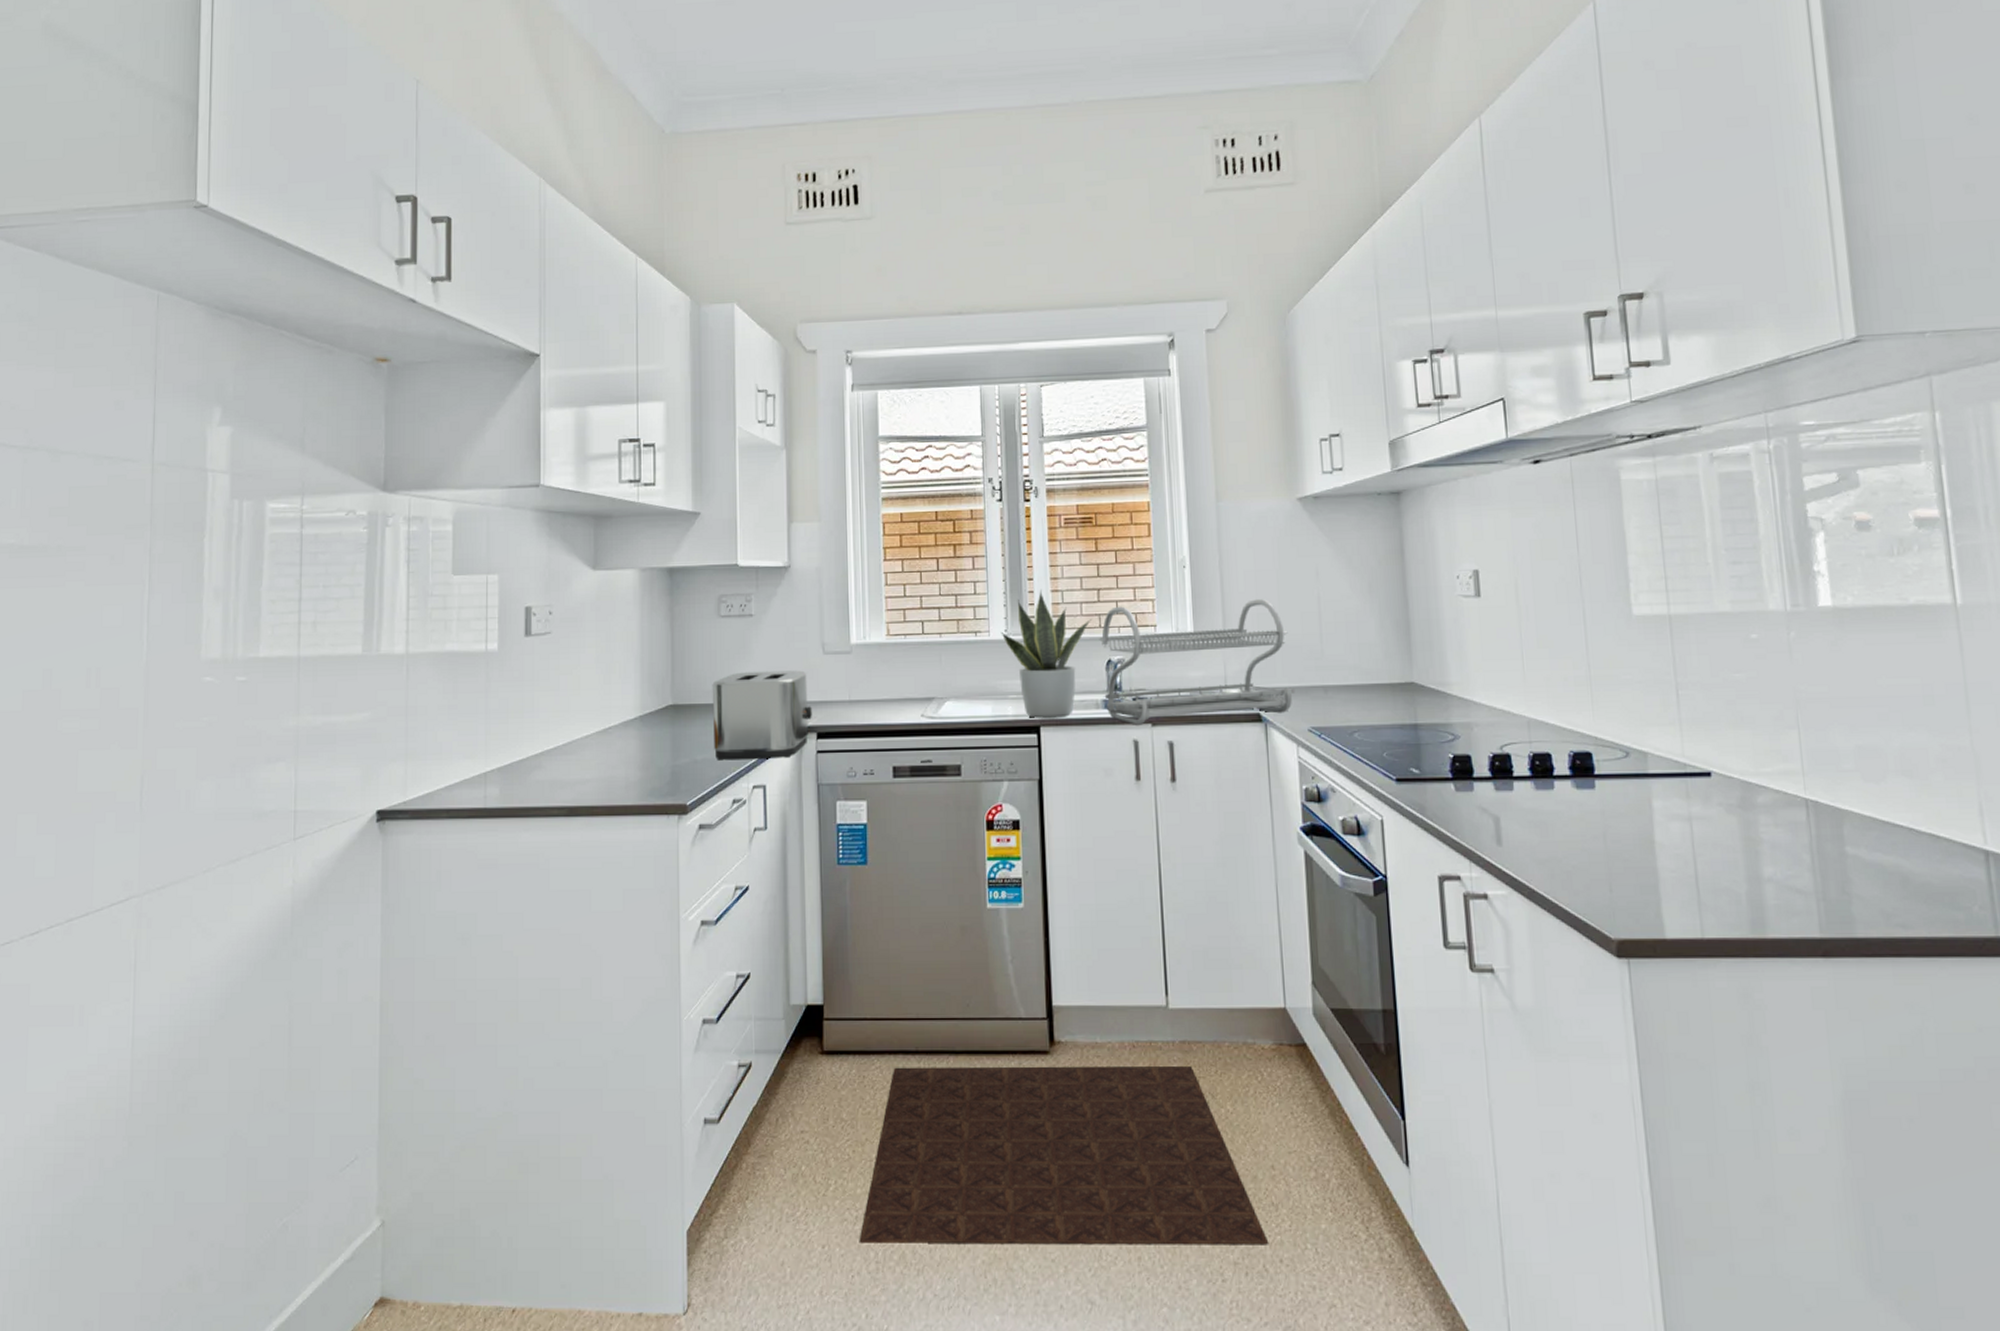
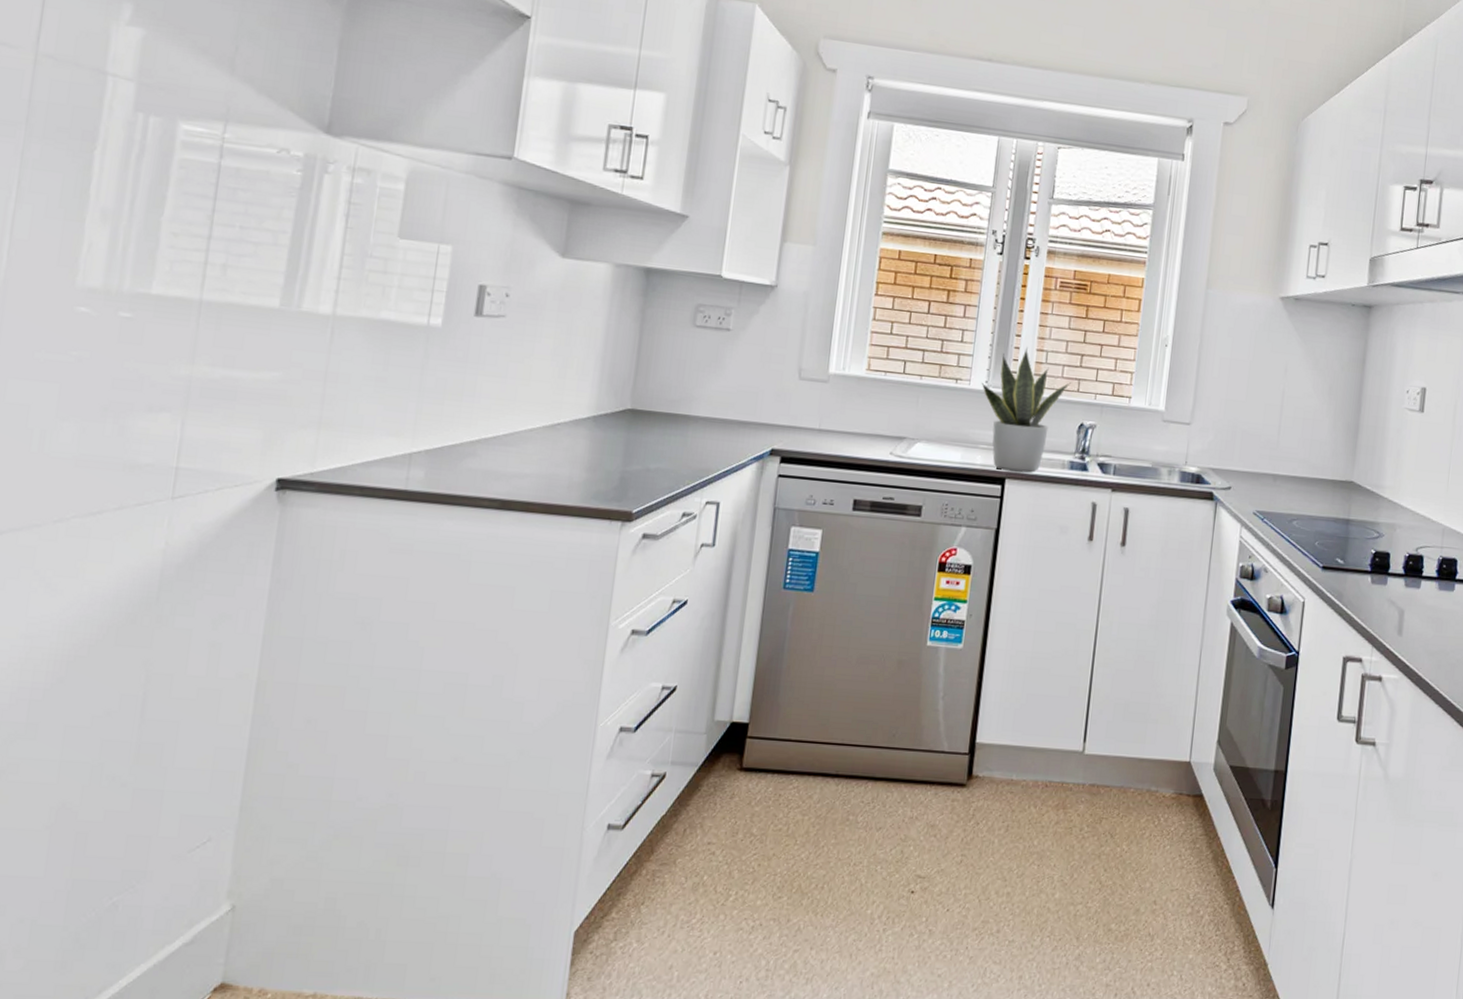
toaster: present [712,670,813,761] -> none [670,385,780,479]
doormat: present [859,1065,1269,1244] -> none [752,788,1141,969]
dish rack: present [1099,599,1296,727] -> none [1071,374,1250,495]

